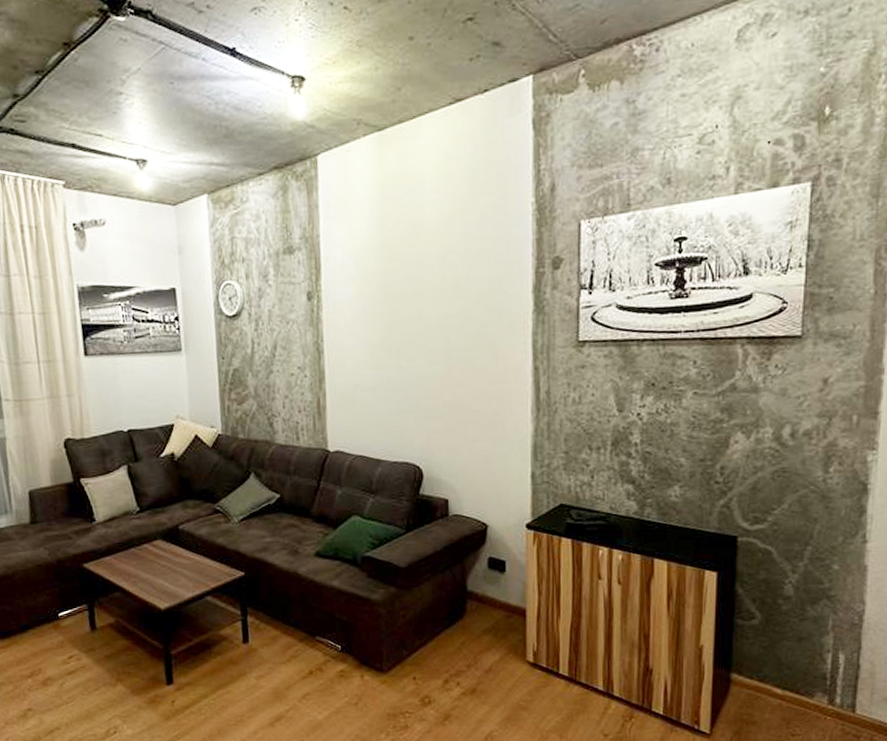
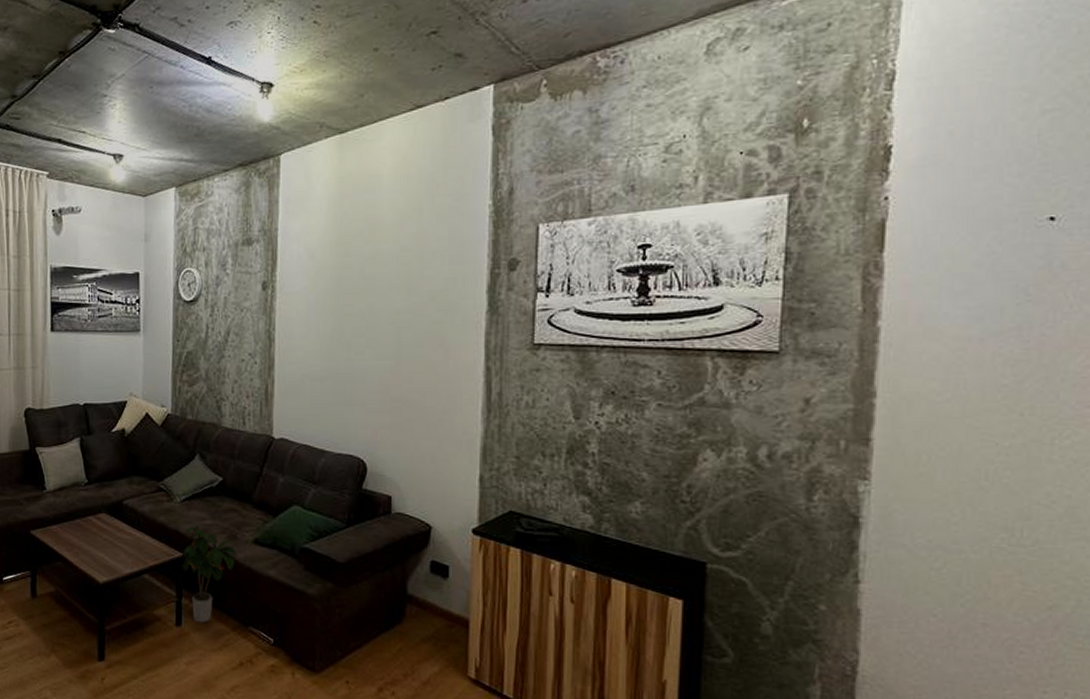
potted plant: none [243,544,300,638] -> present [181,526,237,623]

